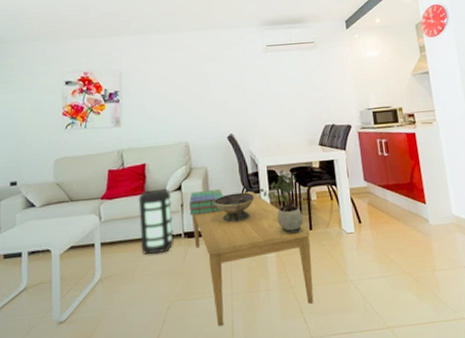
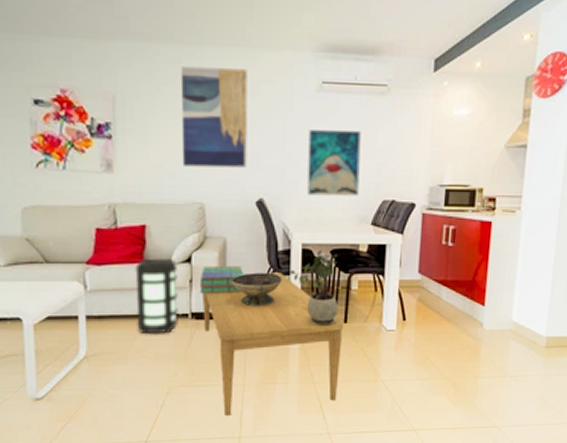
wall art: none [166,44,218,116] -> present [180,66,247,168]
wall art: none [261,76,305,128] -> present [307,130,361,196]

